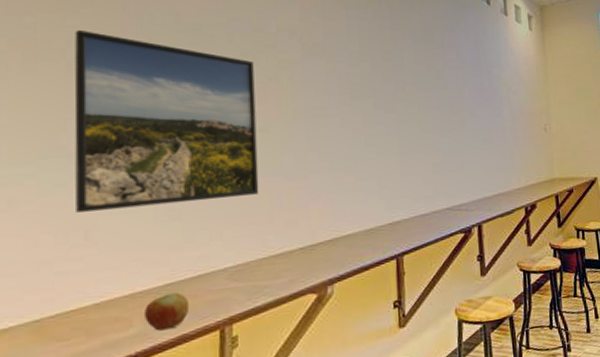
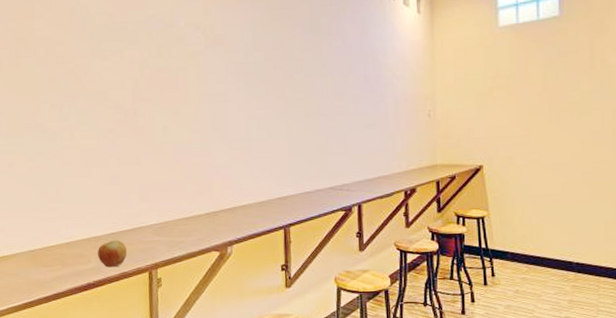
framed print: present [74,29,259,213] -> none [41,31,174,174]

